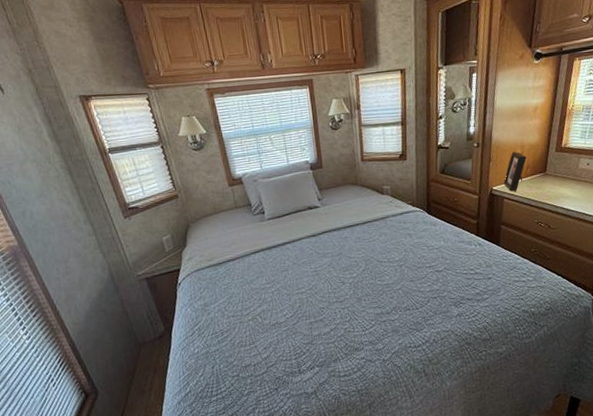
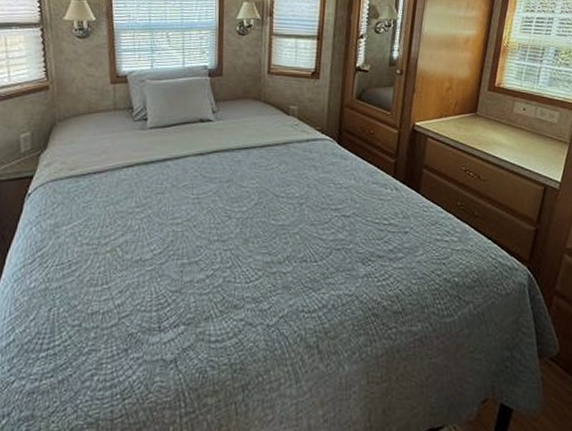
picture frame: present [504,151,527,192] -> none [428,85,455,131]

